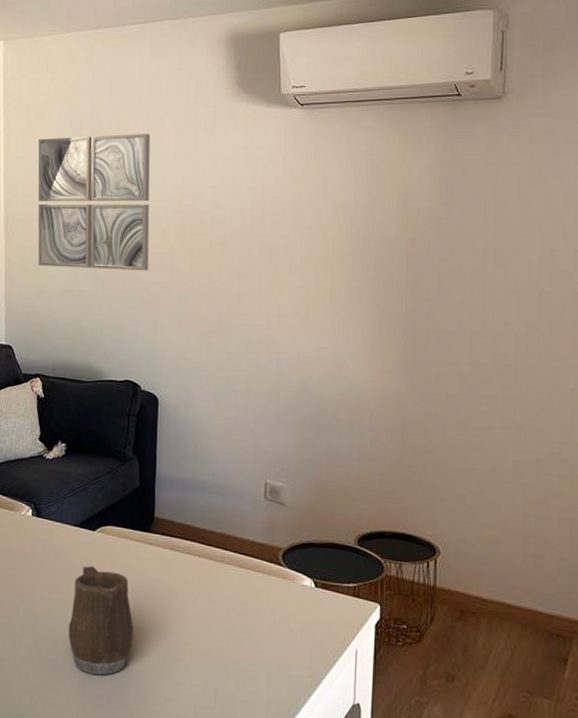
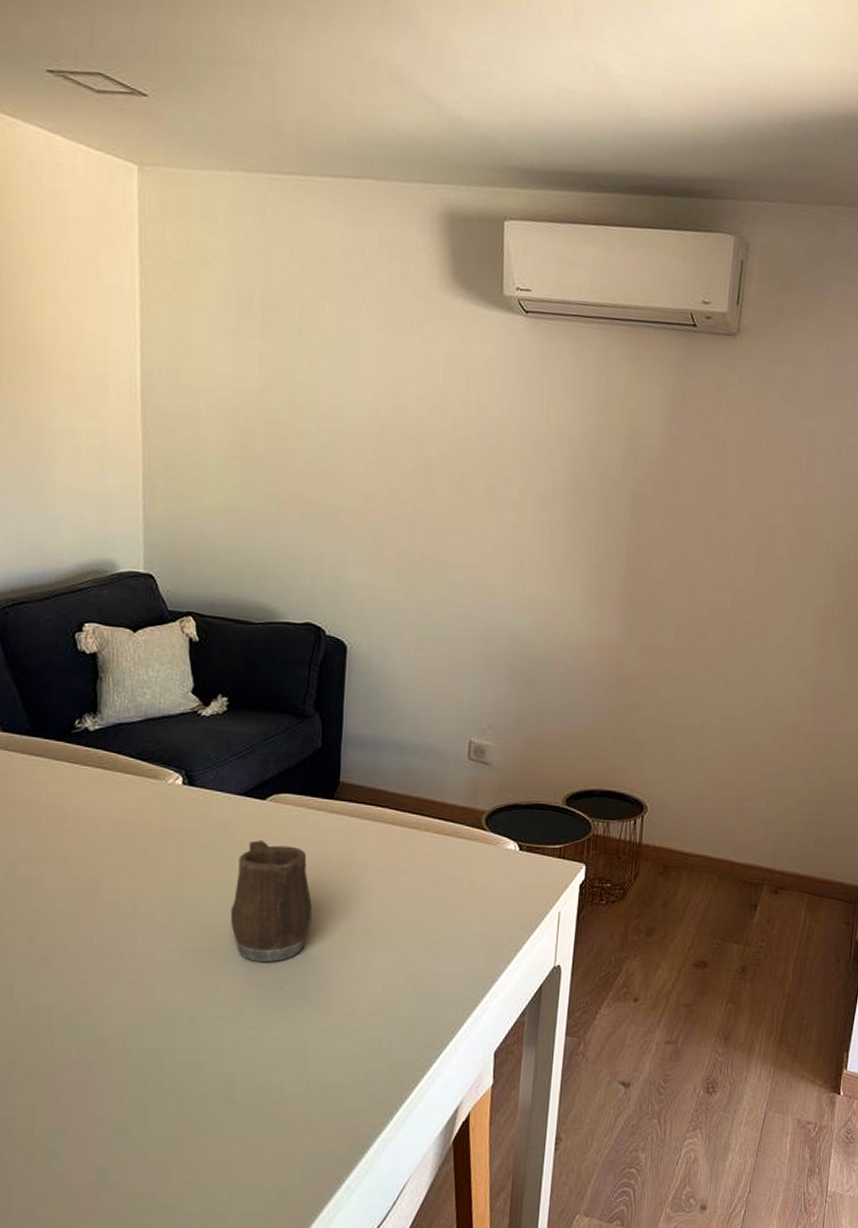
wall art: present [38,134,151,271] -> none [189,308,343,492]

